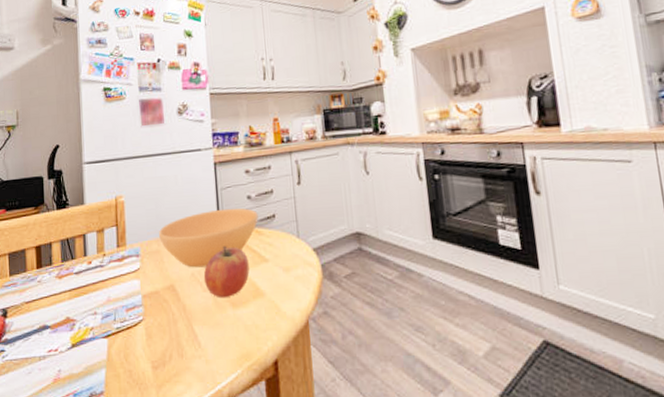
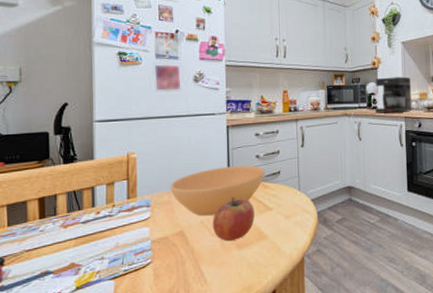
coffee maker: none [381,91,431,140] -> present [375,77,412,114]

